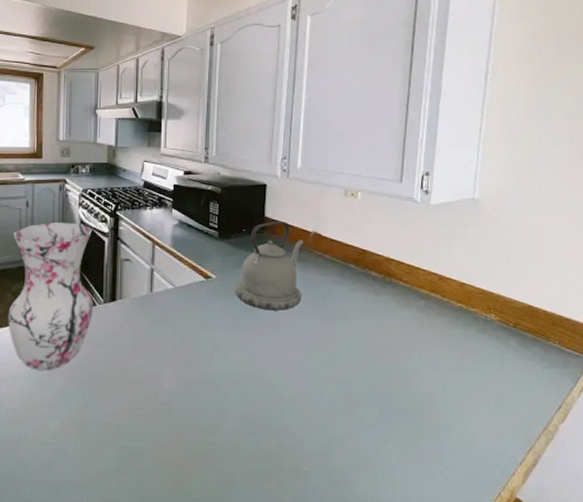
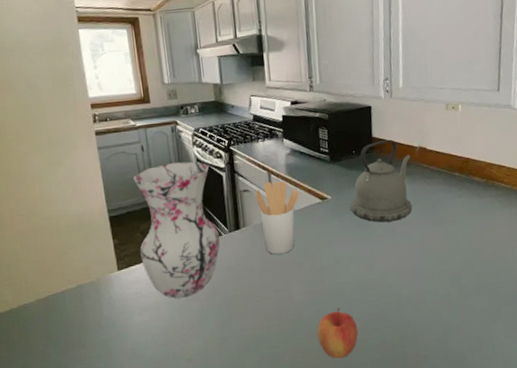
utensil holder: none [135,253,183,333] -> present [254,181,300,255]
apple: none [186,403,231,463] -> present [317,308,358,359]

